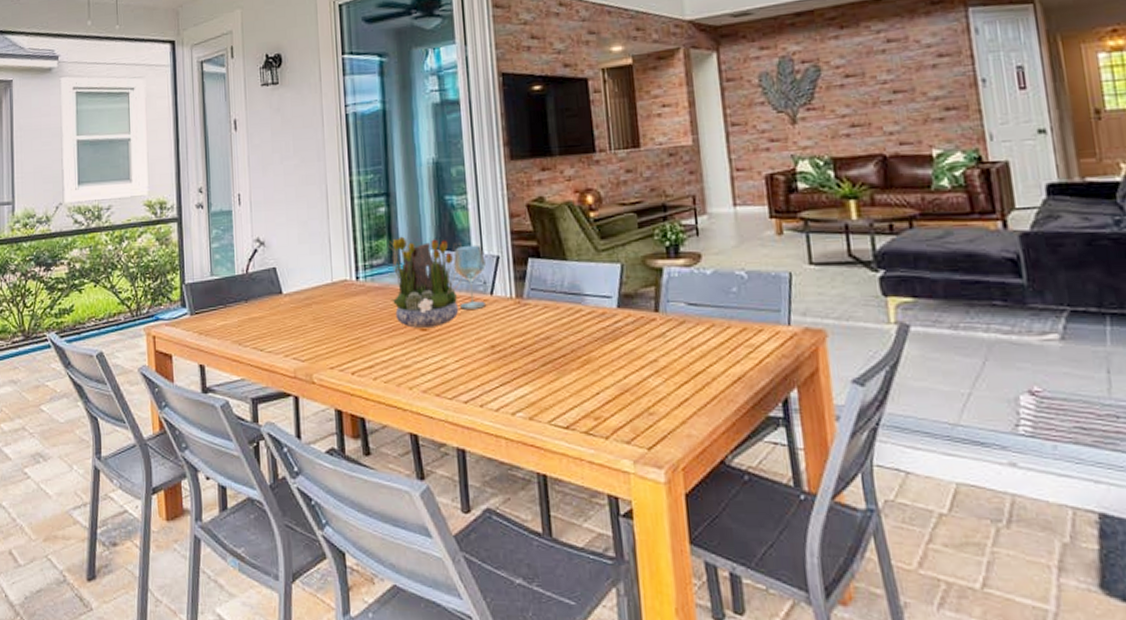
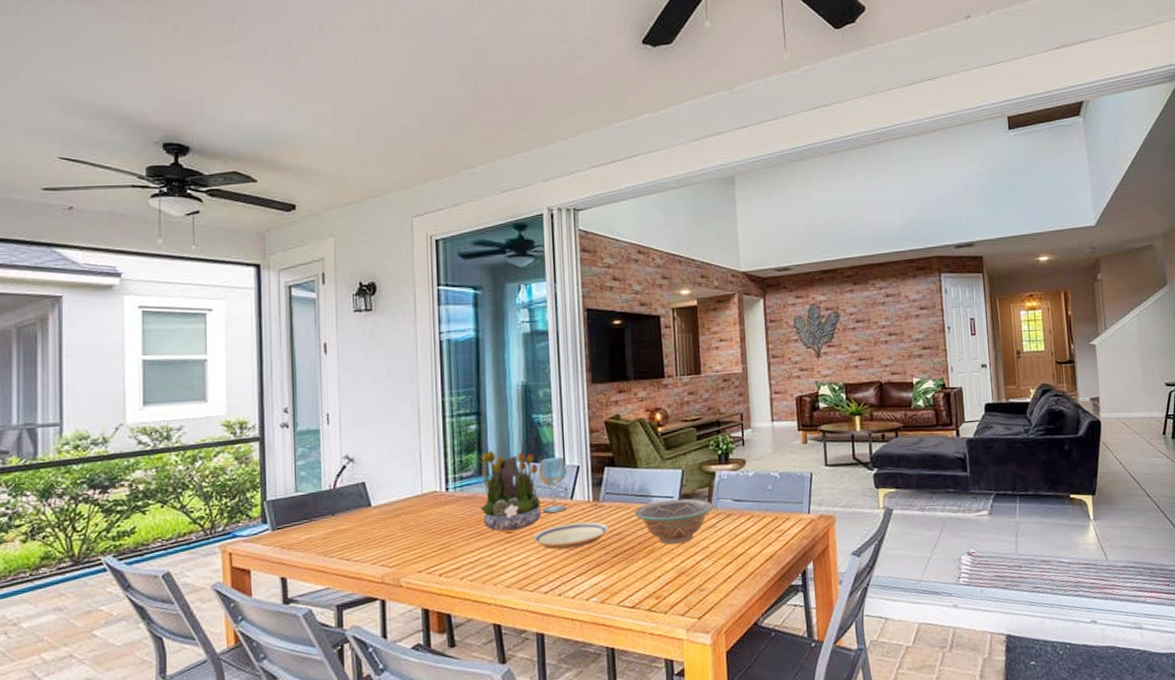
plate: none [449,322,536,352] -> present [532,521,609,550]
bowl: none [565,299,662,354] -> present [635,498,713,544]

